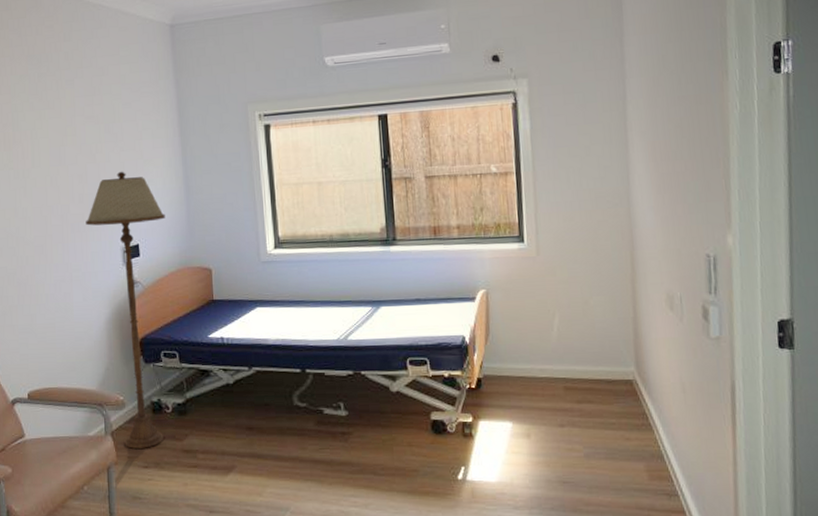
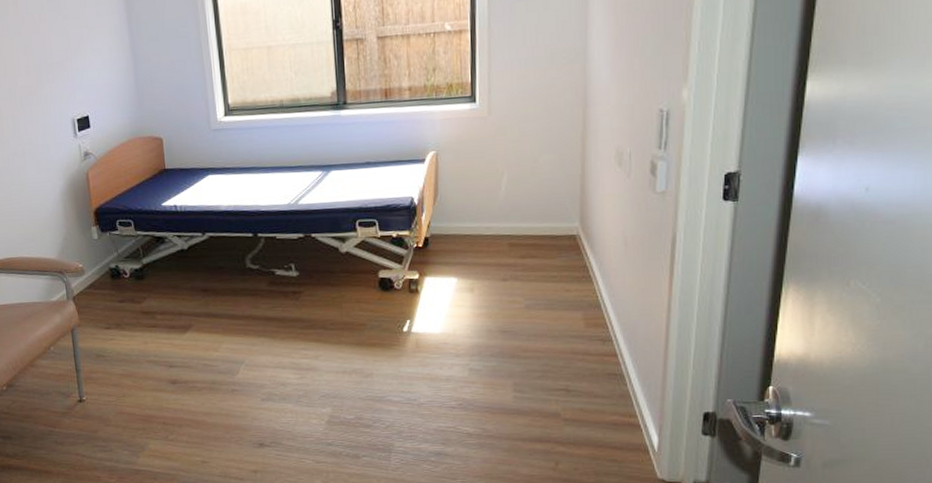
floor lamp: present [85,171,165,449] -> none [34,41,123,312]

